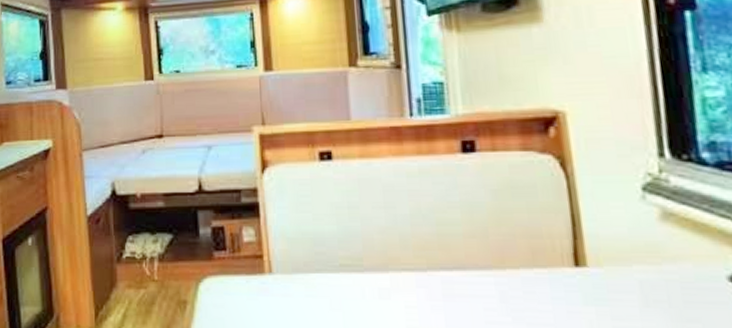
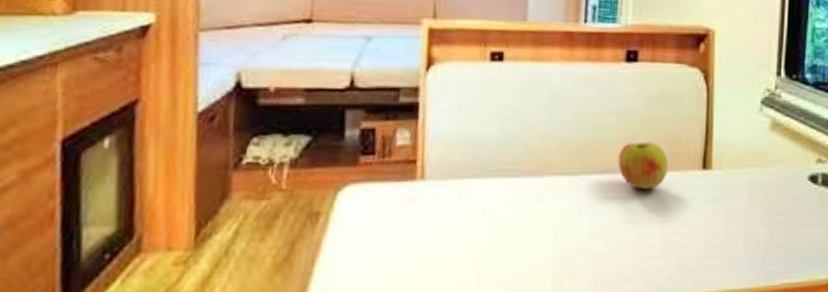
apple: none [467,236,531,288] -> present [618,141,668,189]

